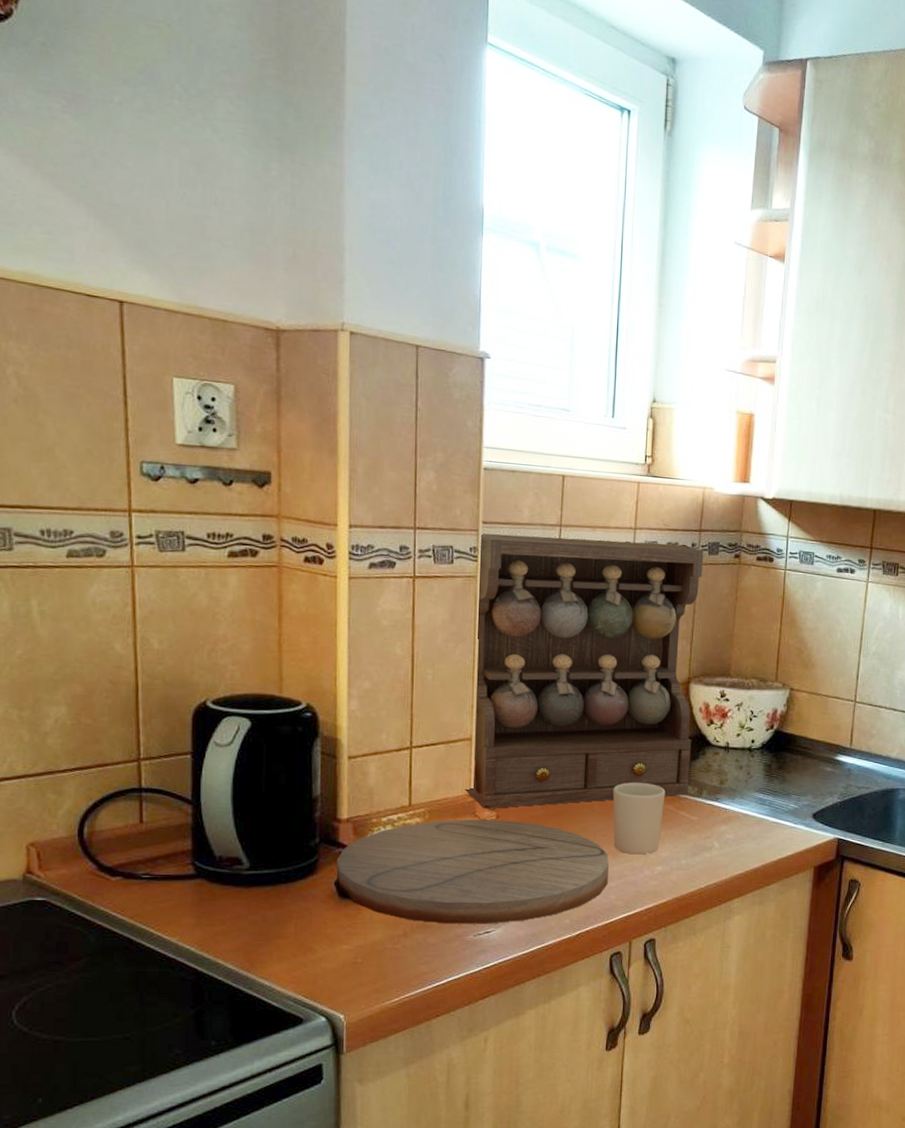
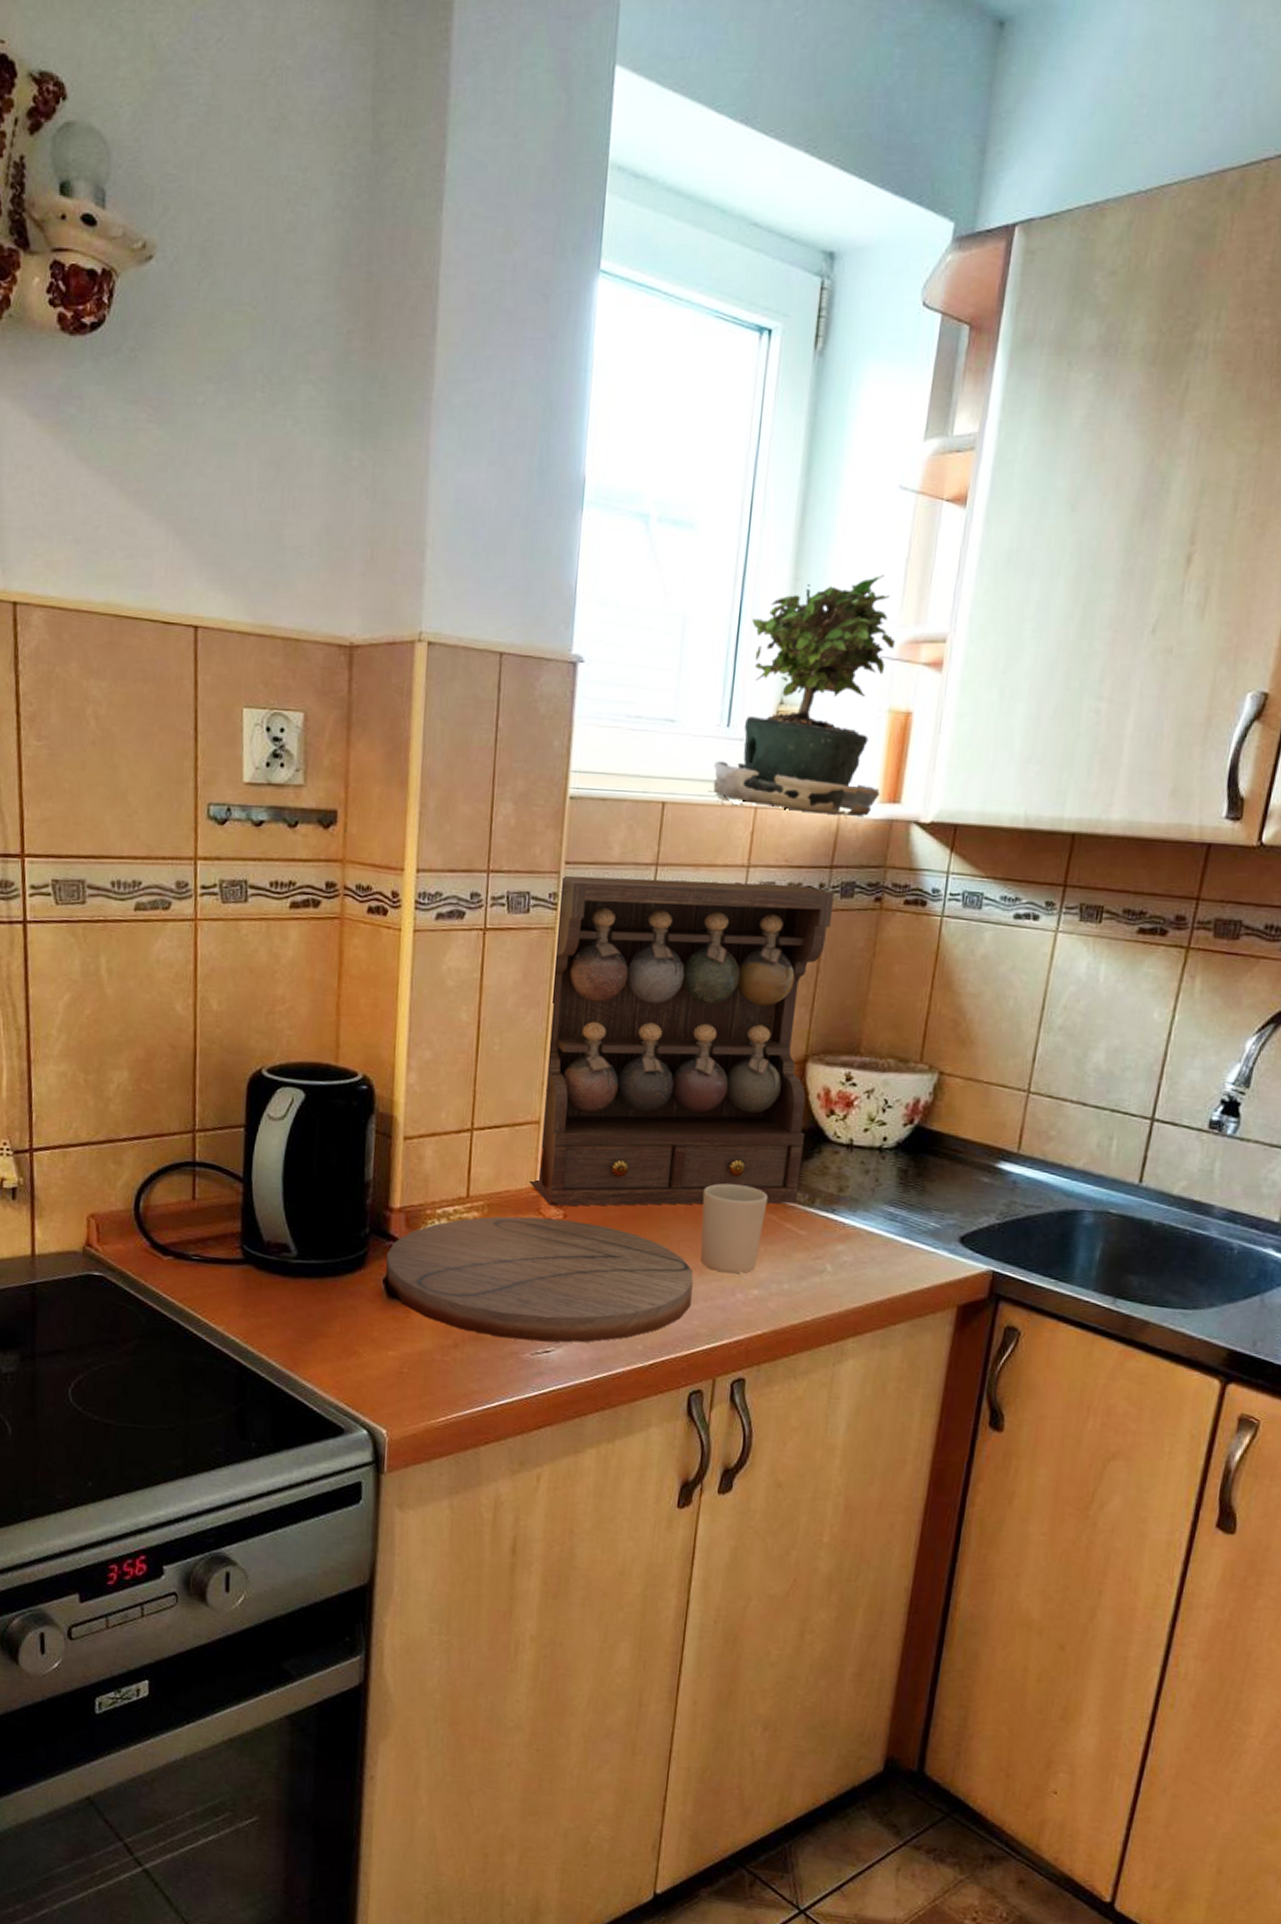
potted plant: none [599,307,739,492] -> present [708,574,896,817]

